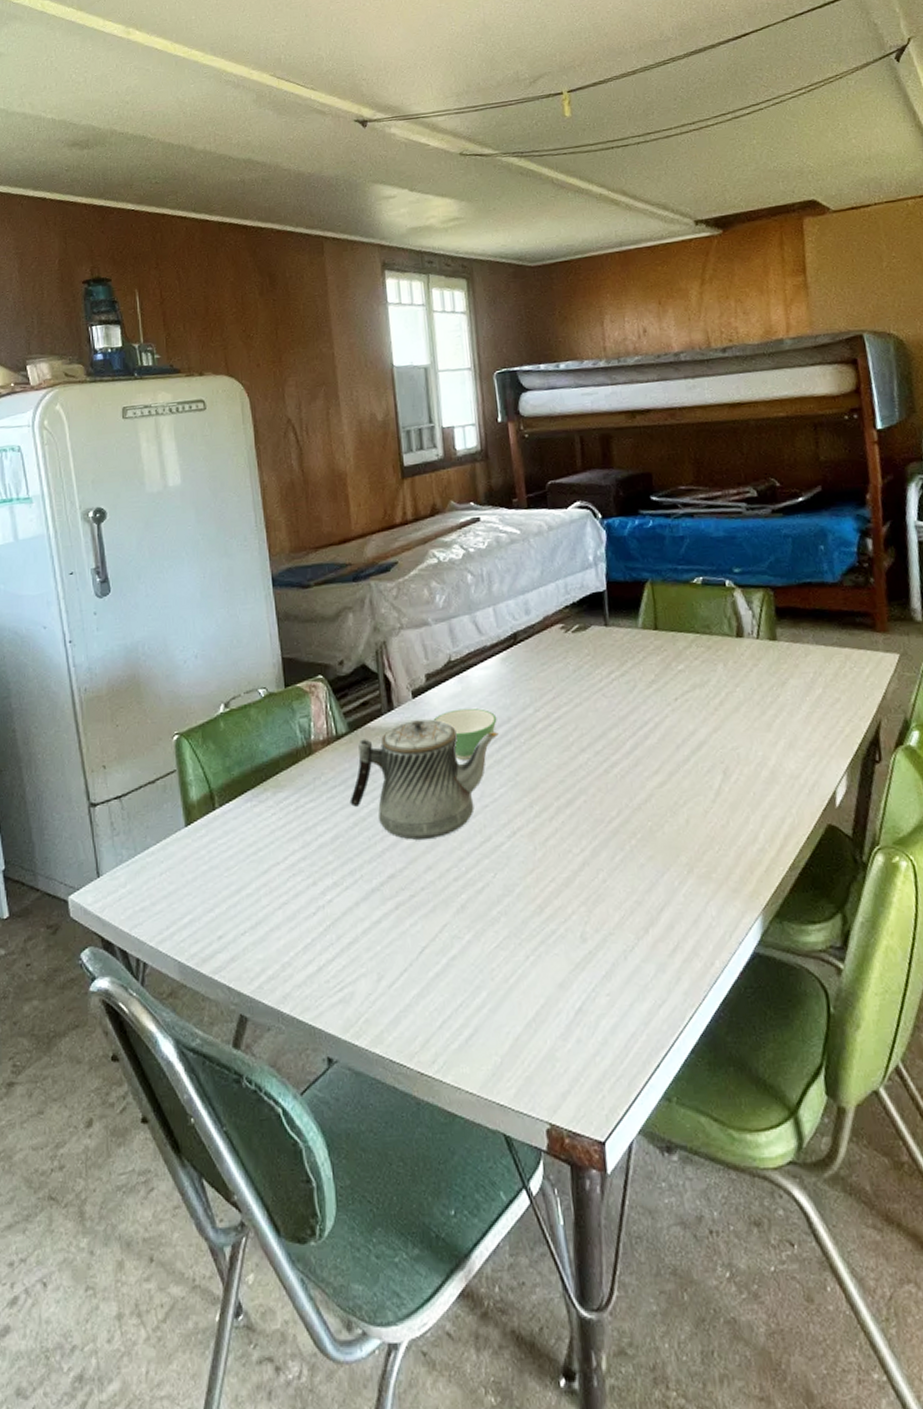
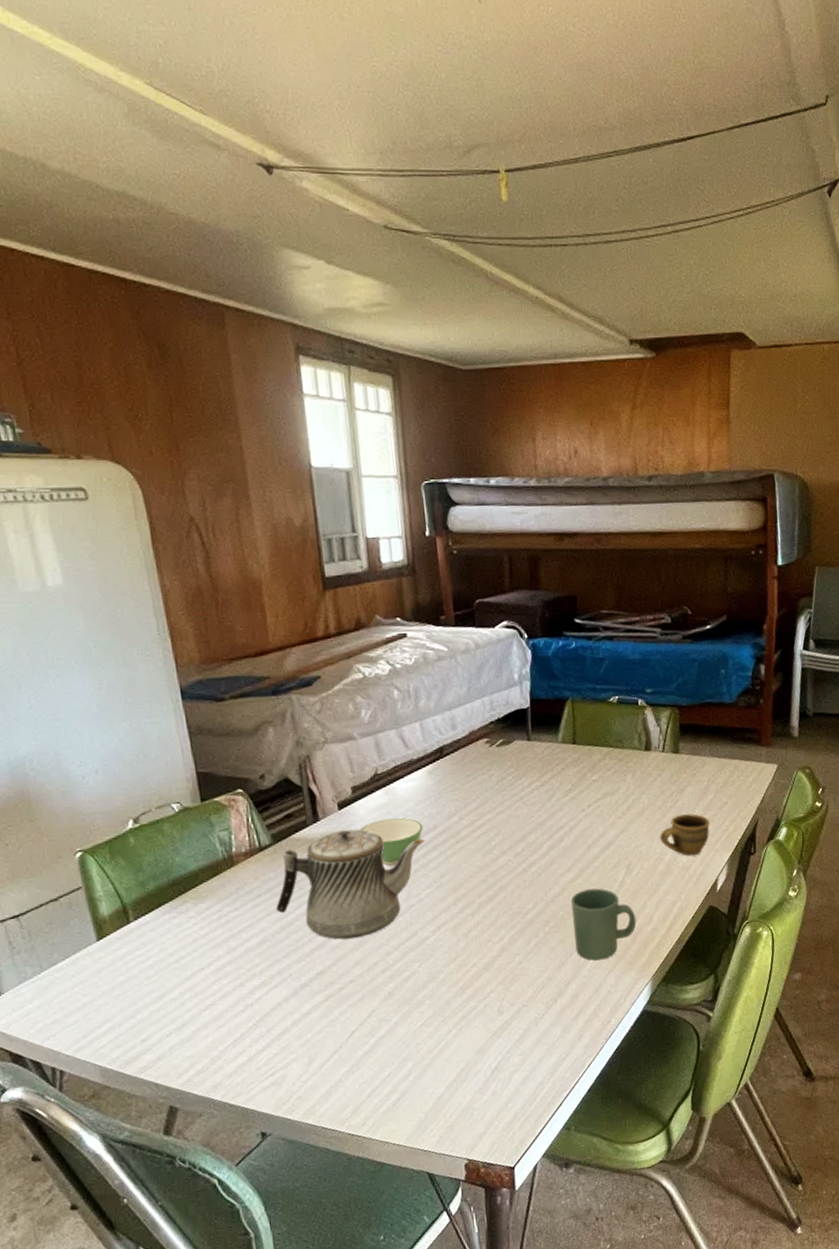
mug: none [659,796,739,885] -> present [570,888,637,961]
cup: none [760,711,821,761] -> present [660,813,710,855]

